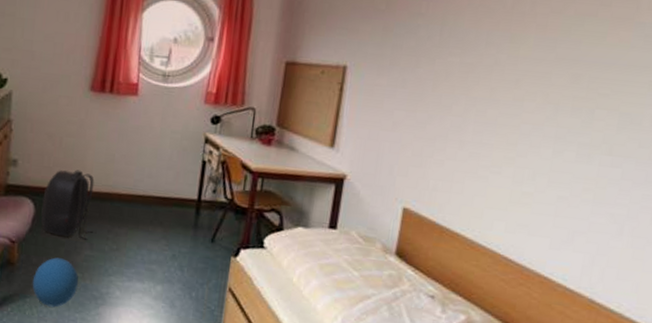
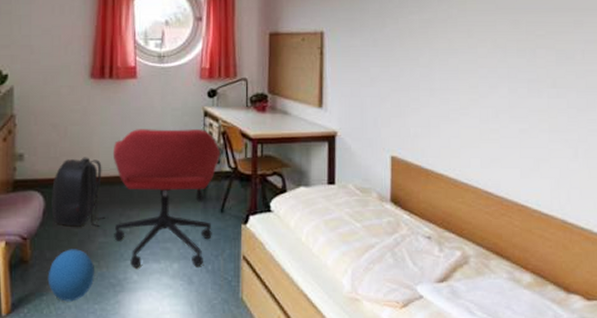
office chair: none [100,148,218,292] -> present [112,129,220,269]

